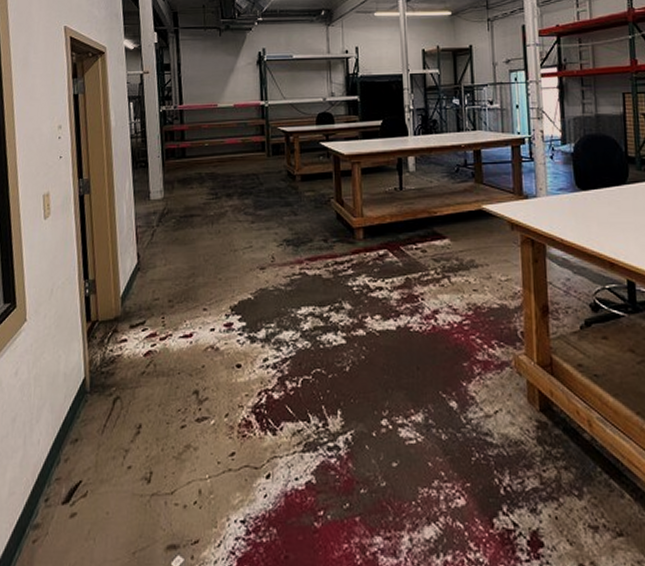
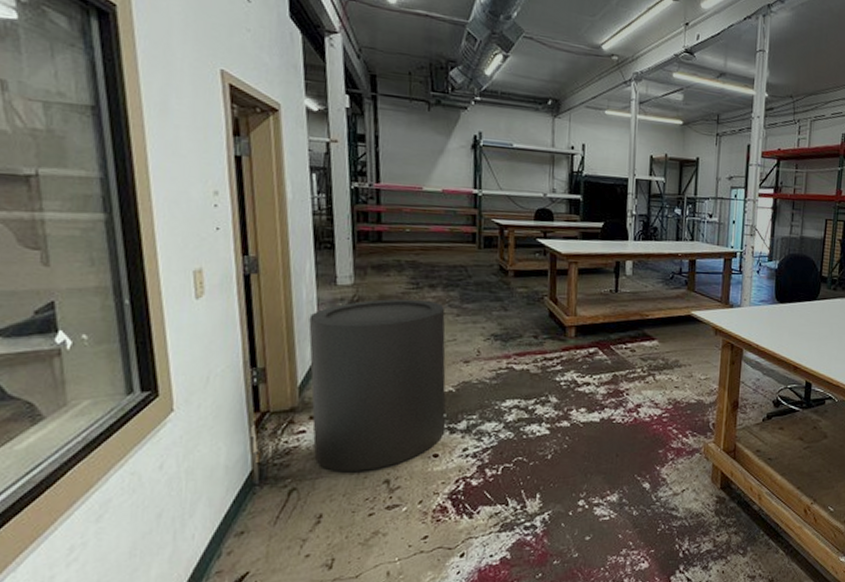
trash can: none [128,209,247,382] -> present [308,299,446,473]

